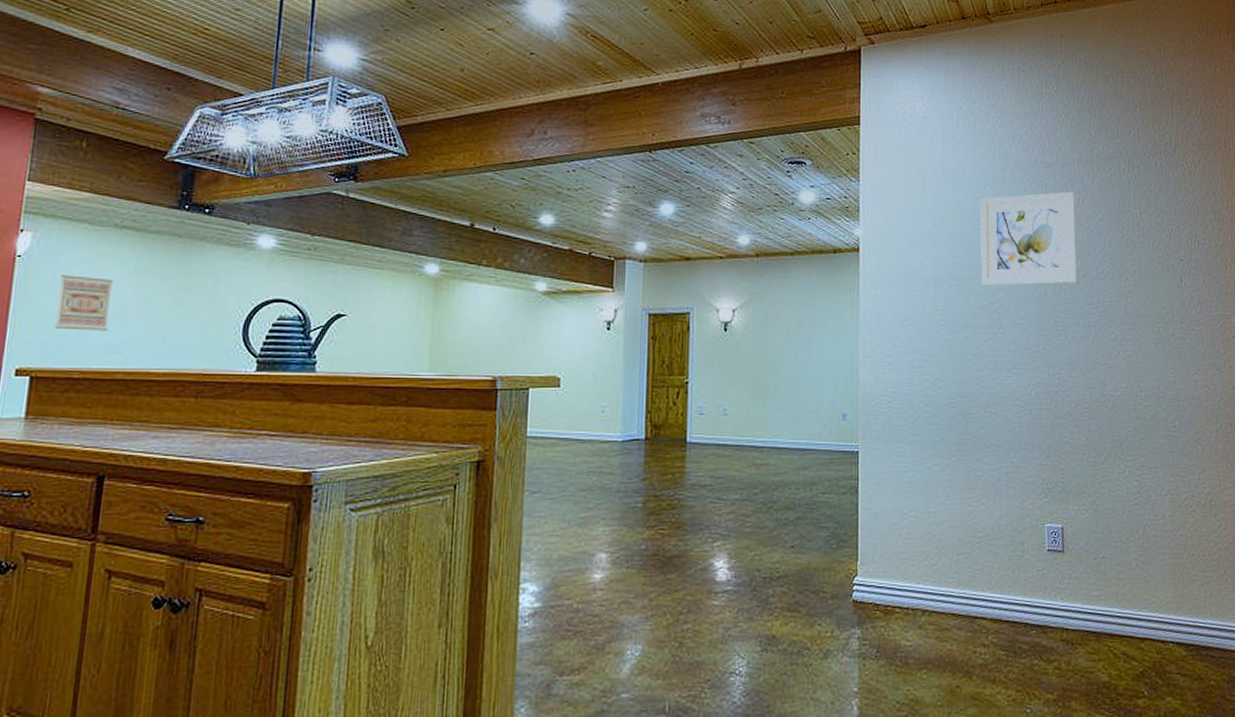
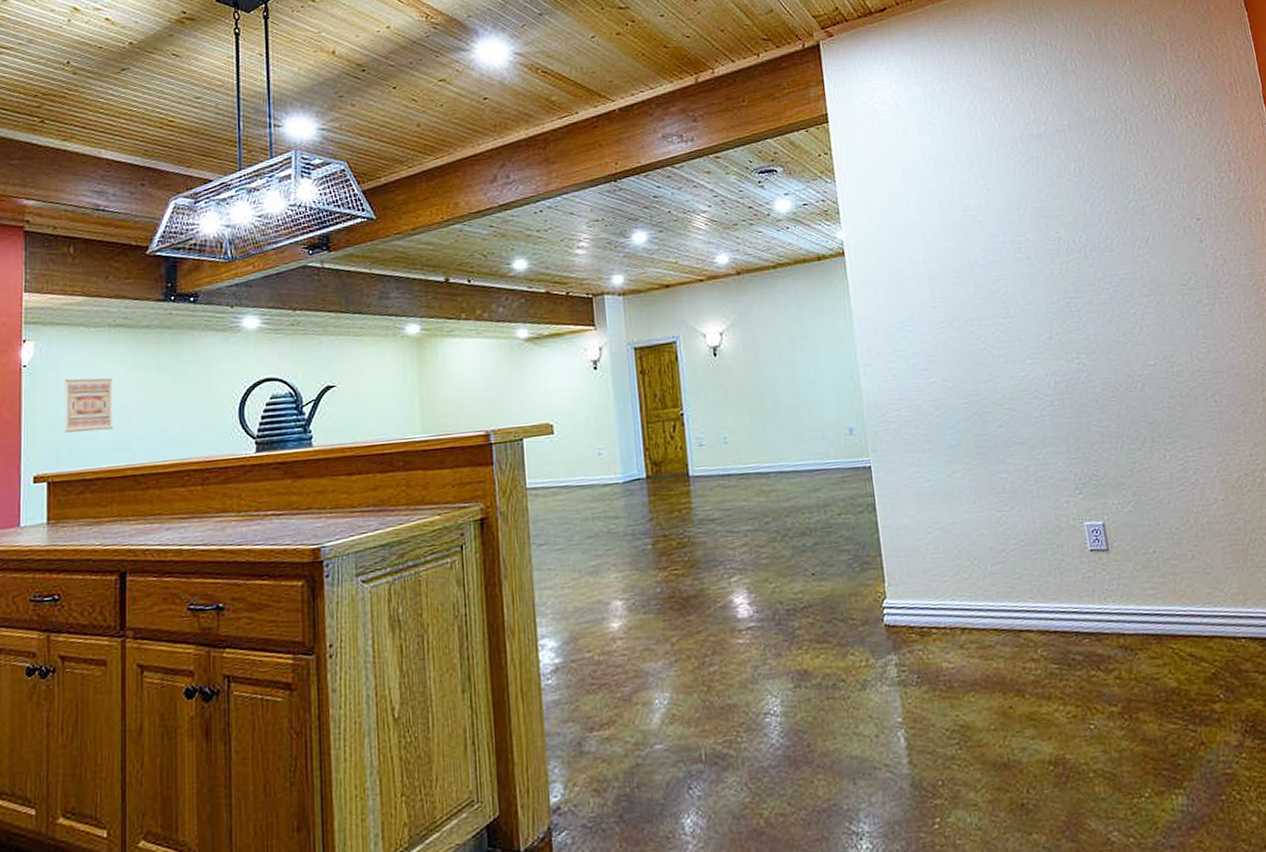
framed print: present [980,191,1077,286] -> none [967,161,1085,275]

